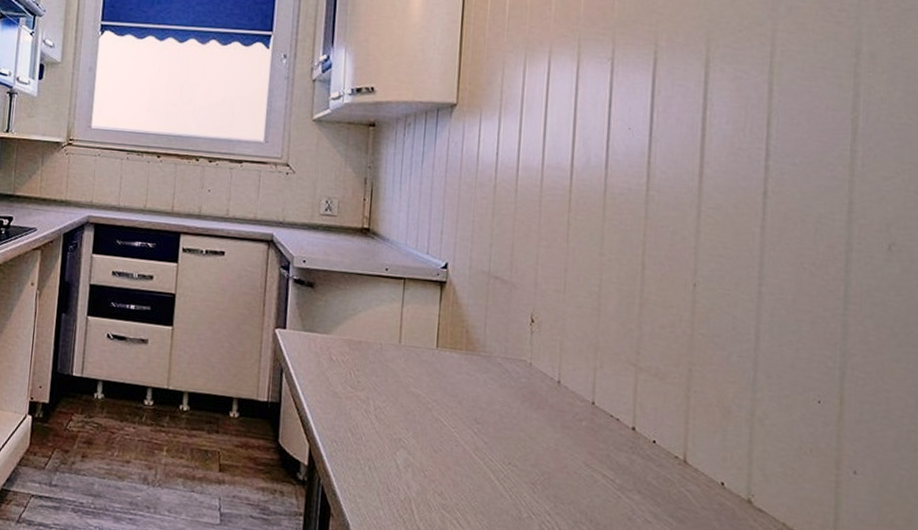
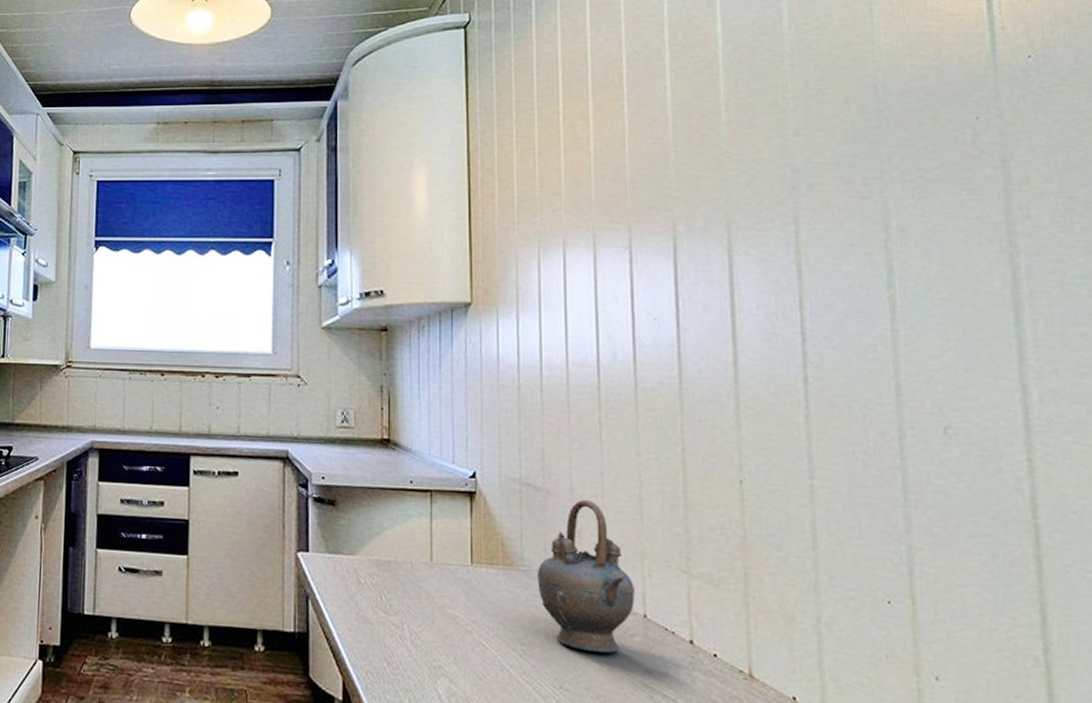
teapot: none [496,293,586,435] -> present [537,499,635,653]

